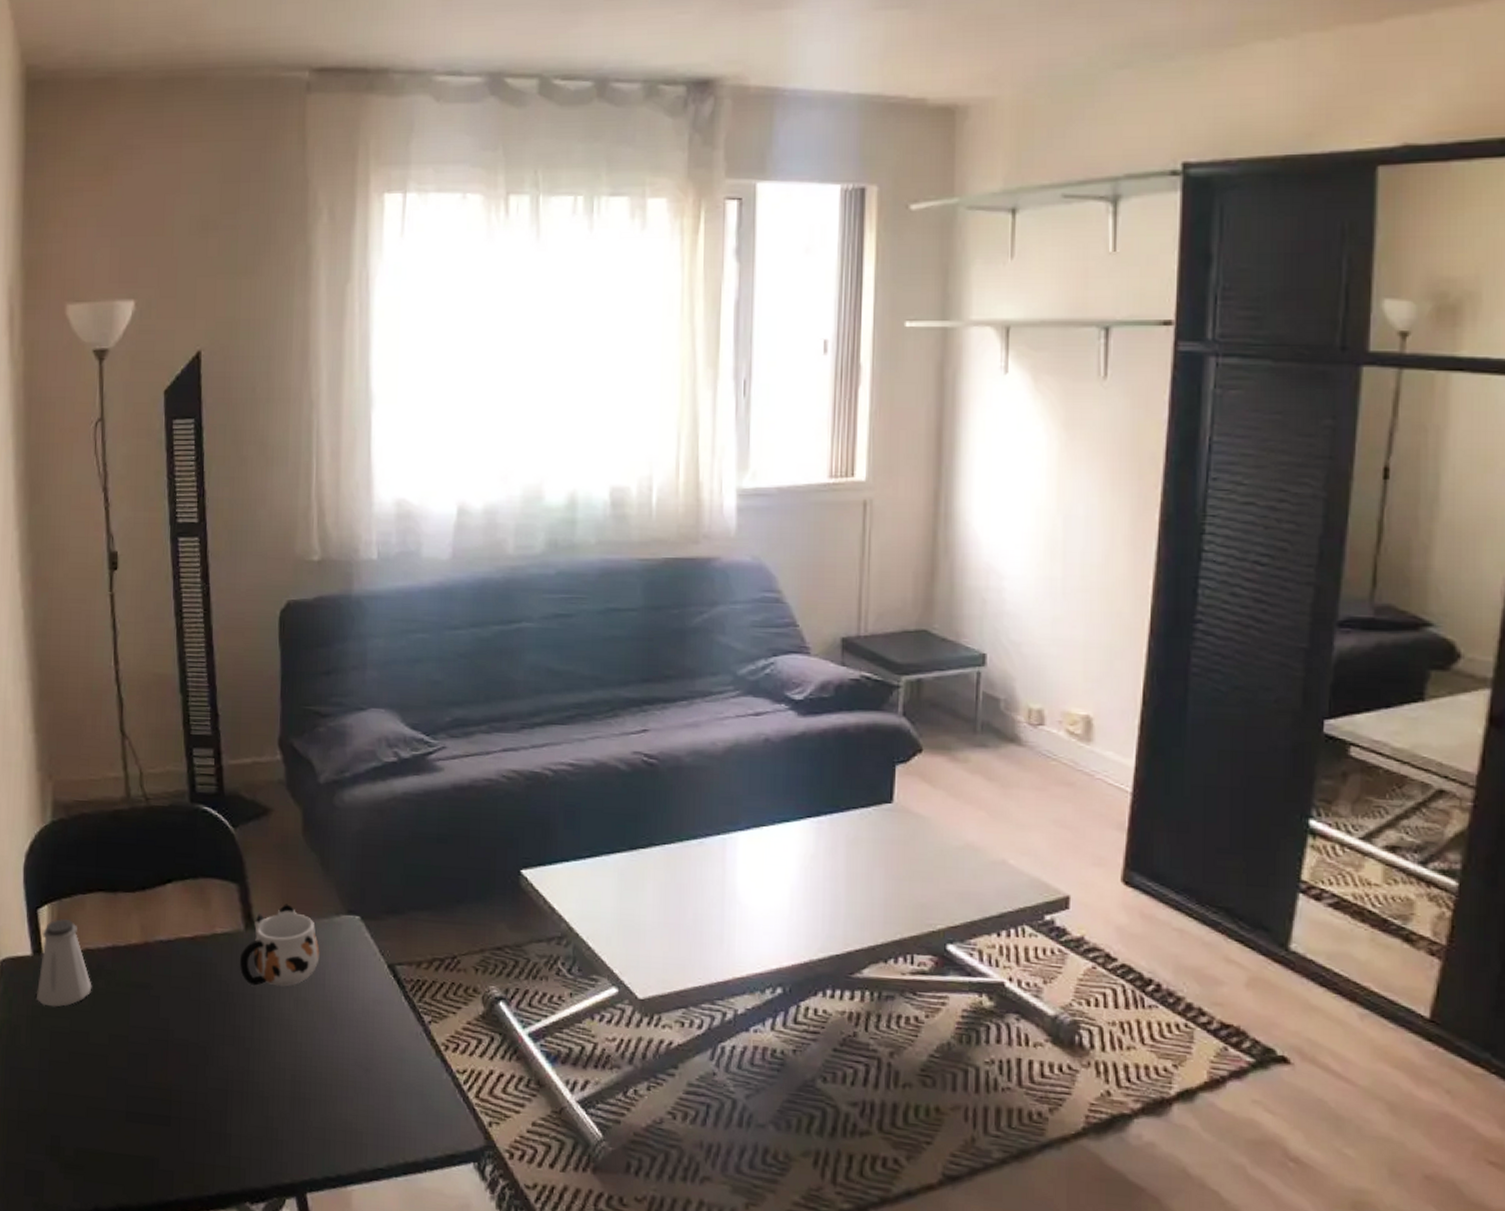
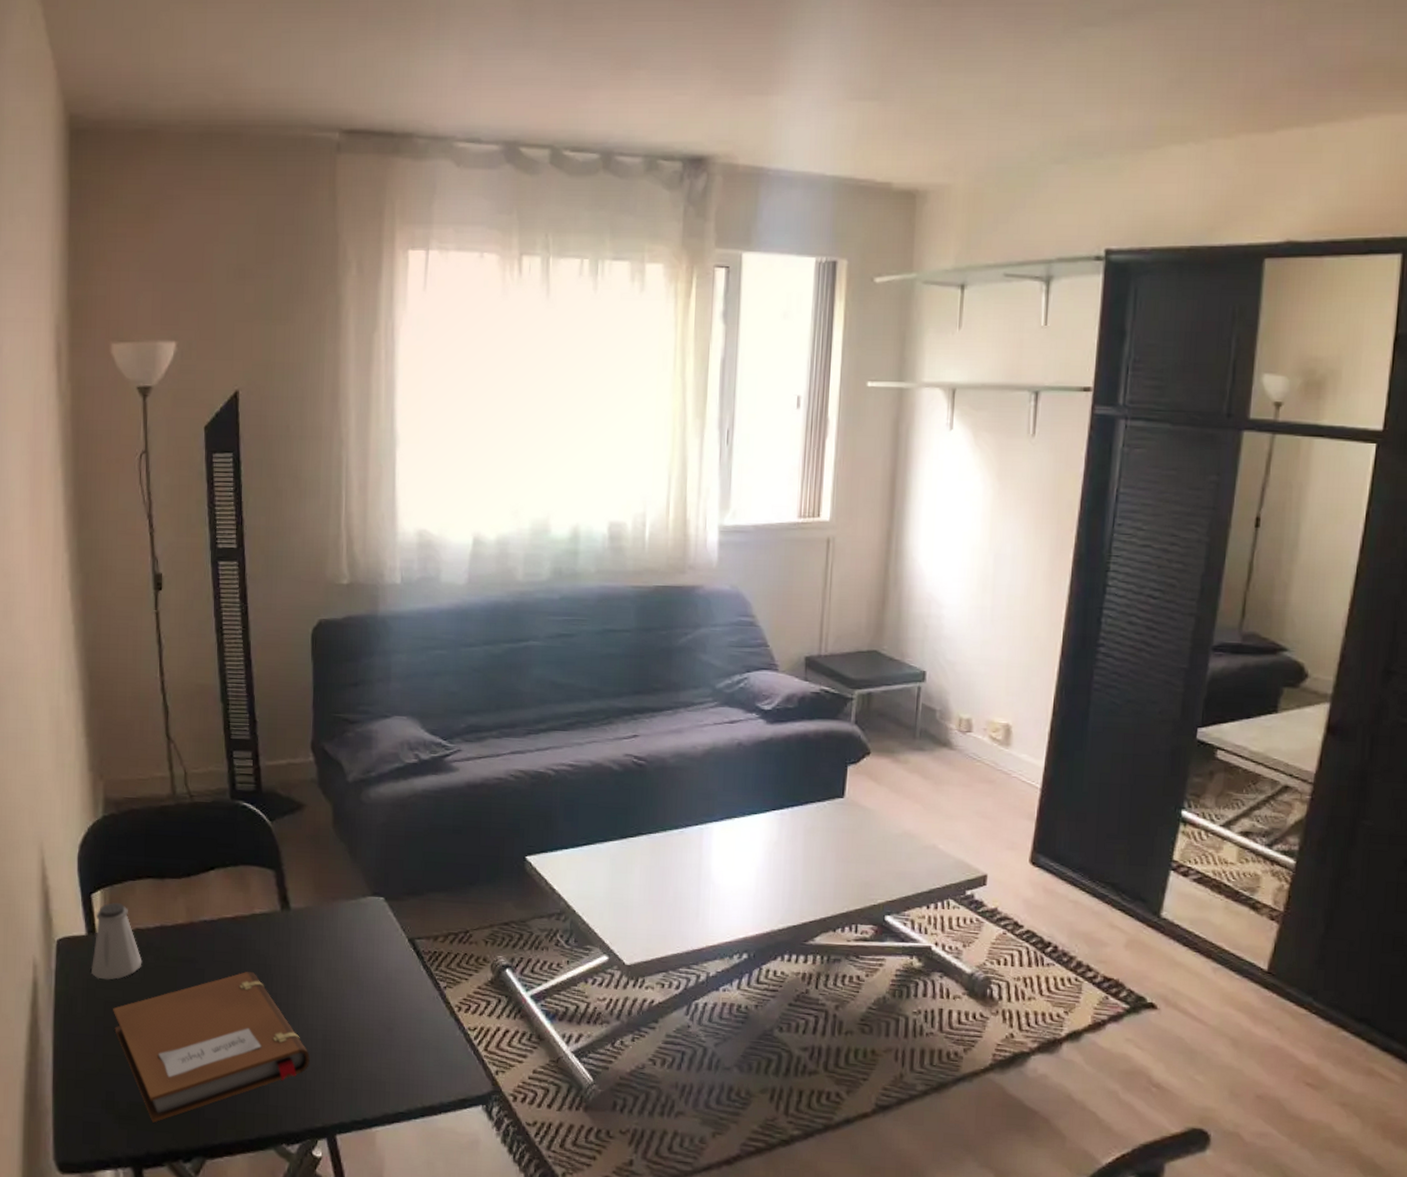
notebook: none [59,999,277,1173] -> present [113,971,310,1123]
mug: present [239,904,320,987] -> none [276,887,348,959]

